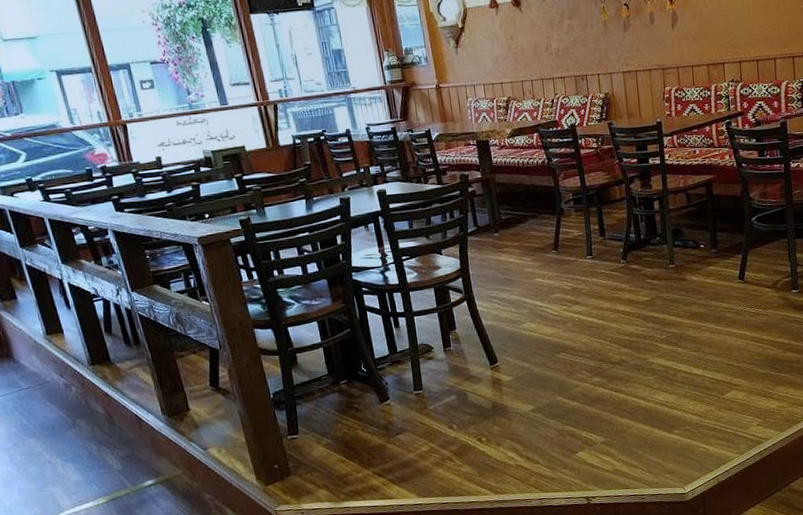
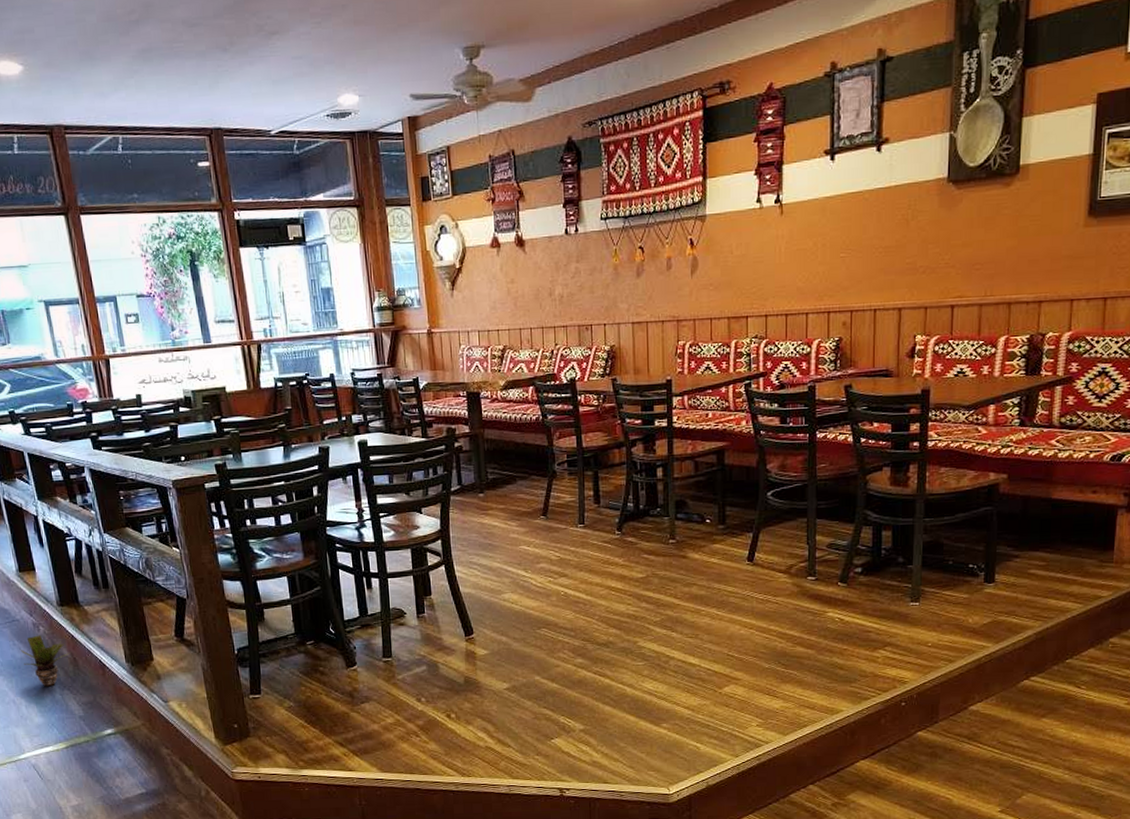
potted plant: none [53,394,106,445] -> present [21,635,71,687]

